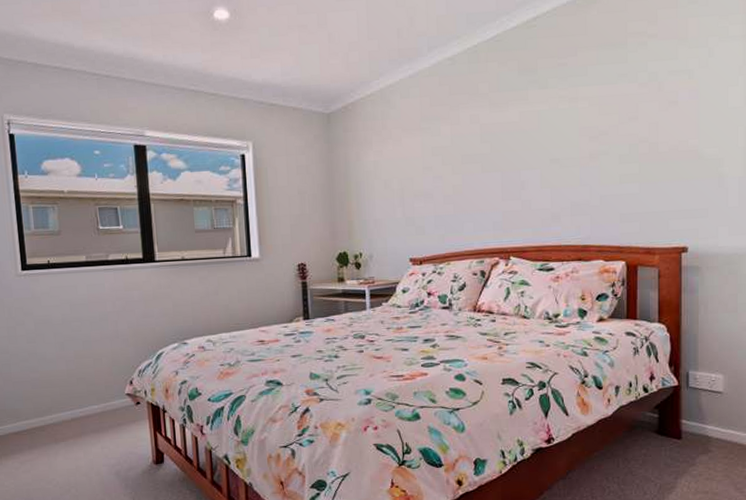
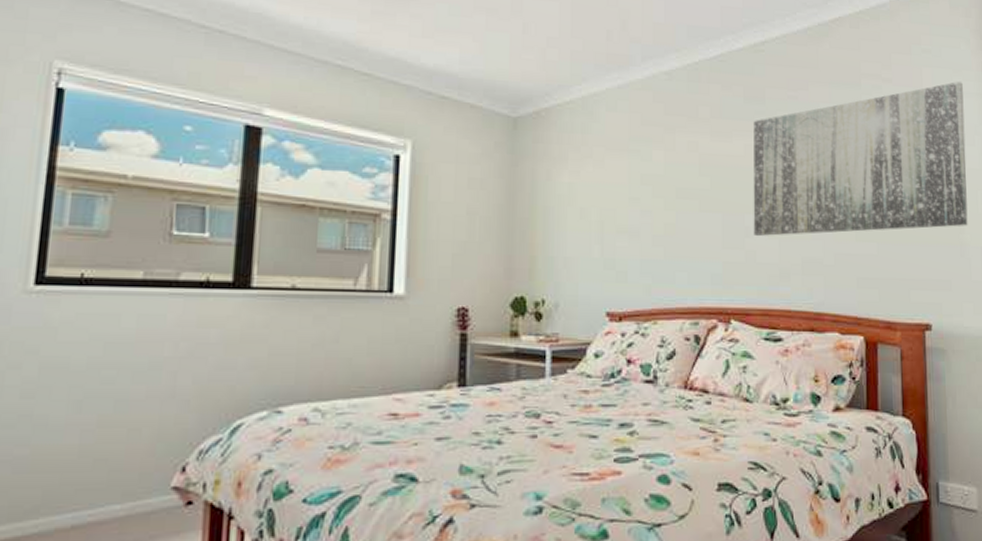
wall art: none [527,26,729,188] -> present [753,81,968,237]

